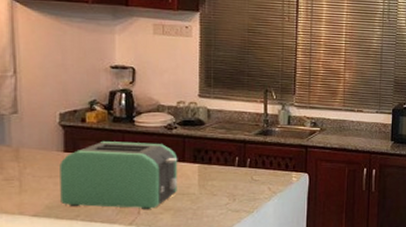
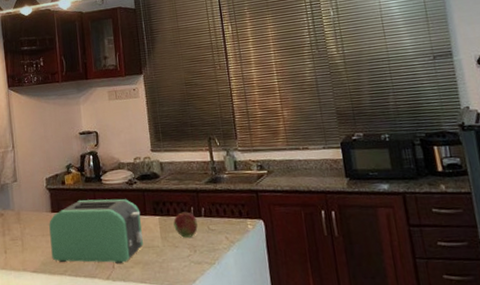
fruit: none [215,161,240,187] -> present [173,212,198,238]

